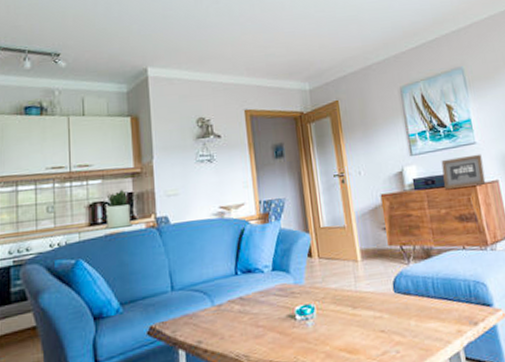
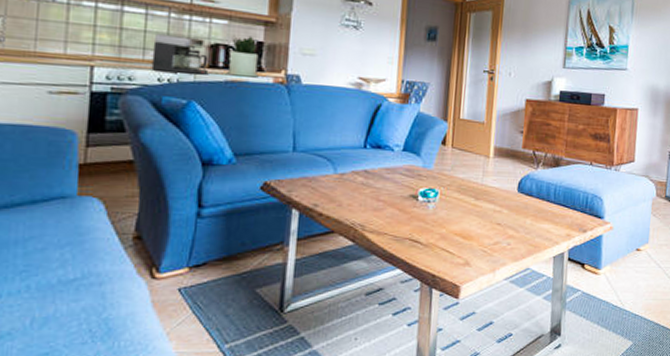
coffee maker: none [43,201,91,238] -> present [151,33,209,76]
picture frame: present [441,154,486,189] -> none [587,78,629,110]

